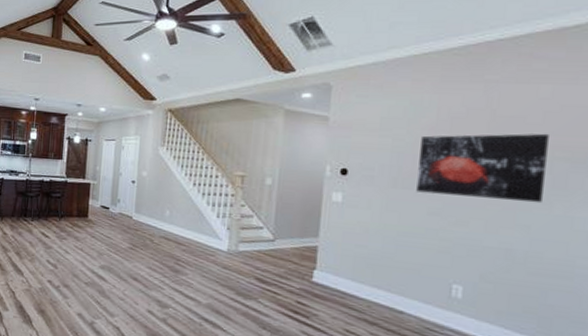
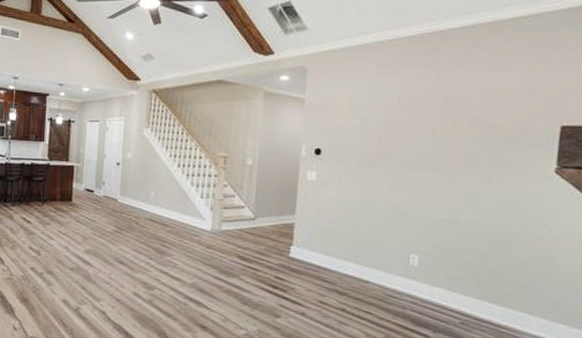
wall art: present [416,133,549,204] -> none [381,115,489,179]

